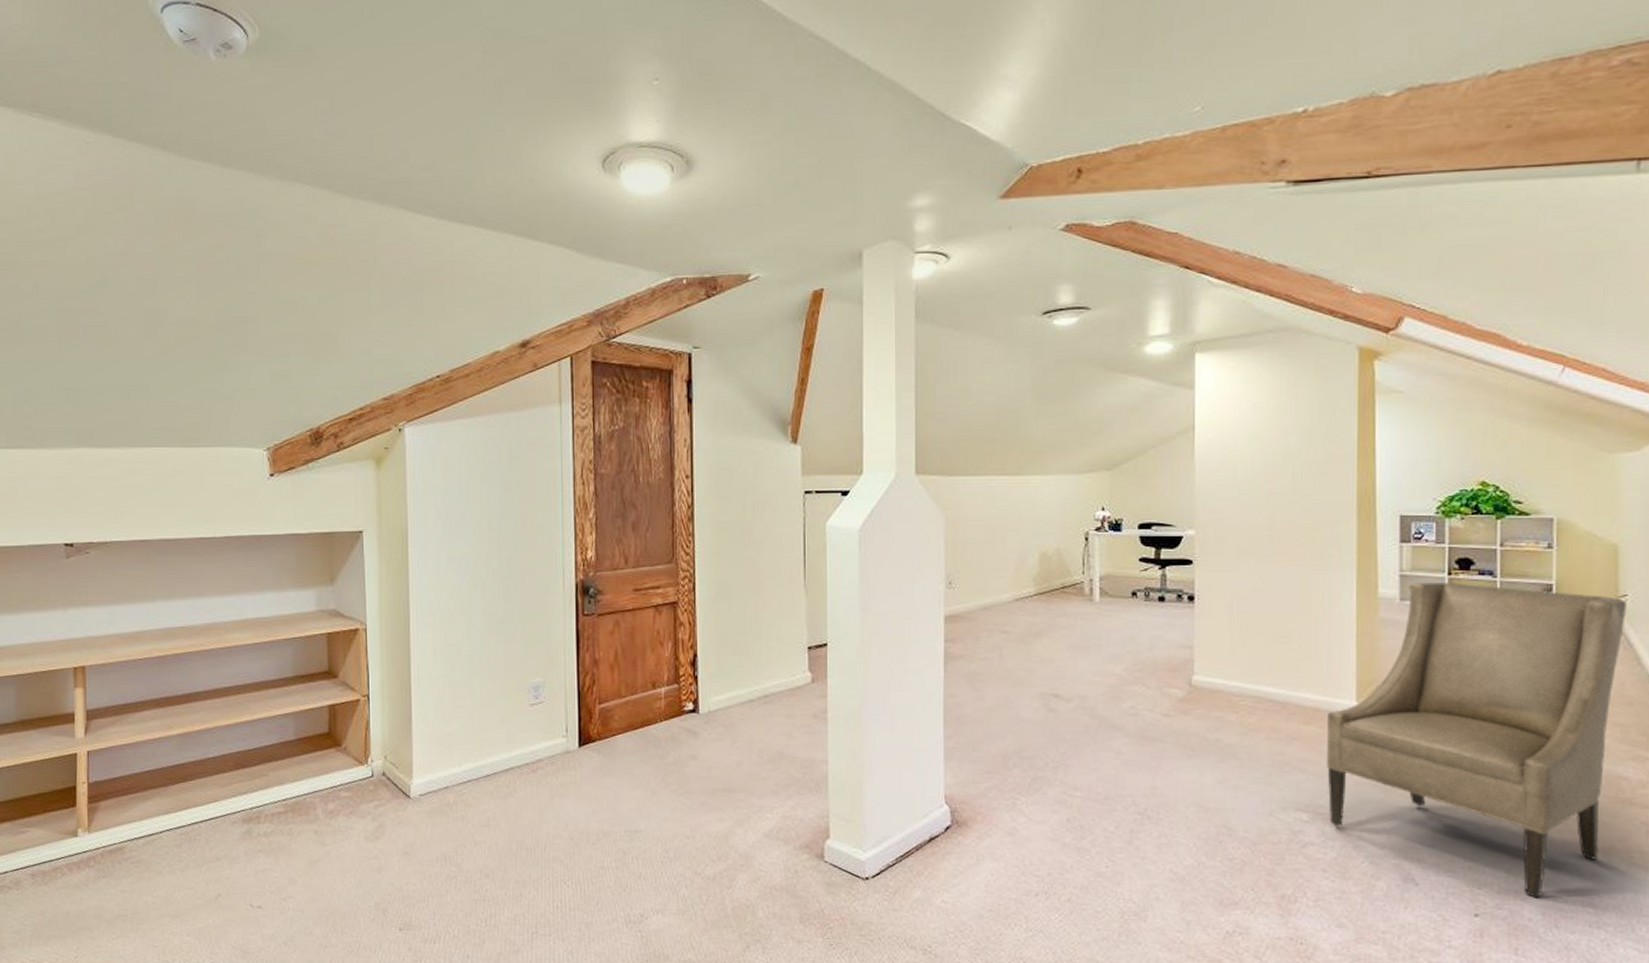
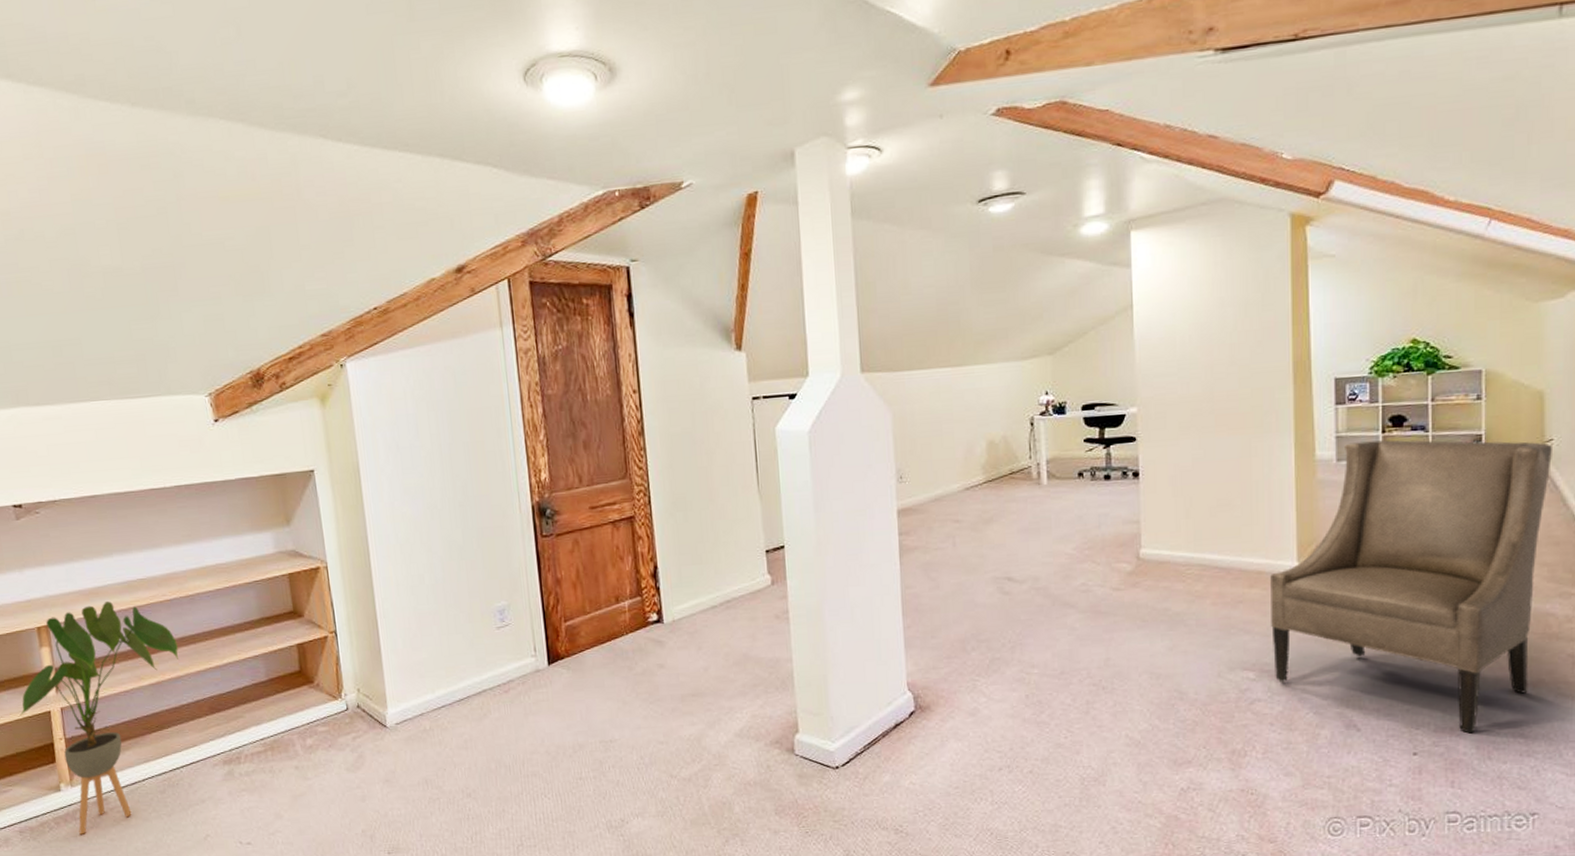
house plant: none [46,647,210,883] -> present [19,601,179,835]

